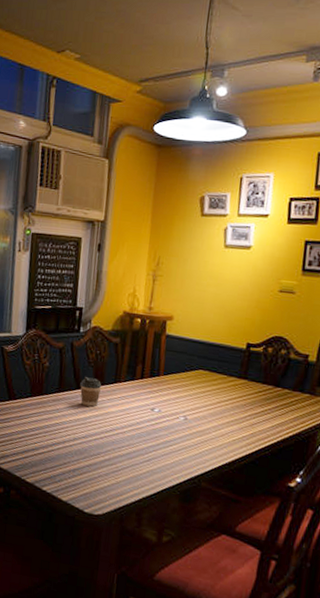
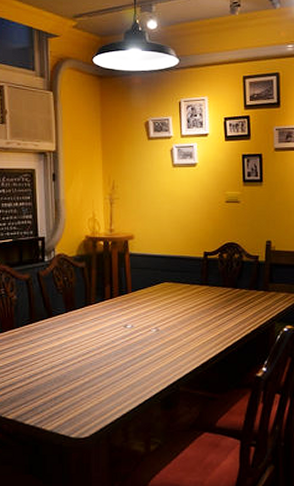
coffee cup: present [80,376,102,407] -> none [51,303,74,333]

